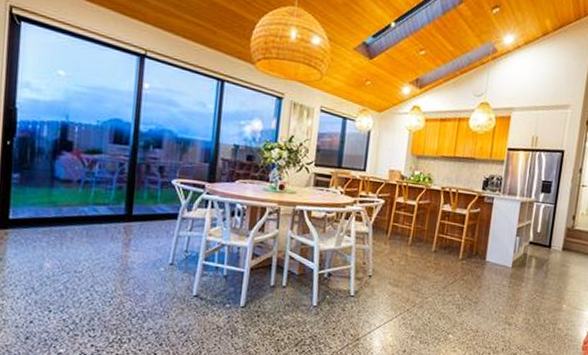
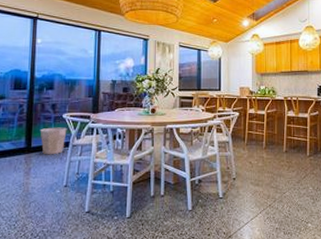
waste bin: none [143,193,176,227] -> present [40,127,67,155]

